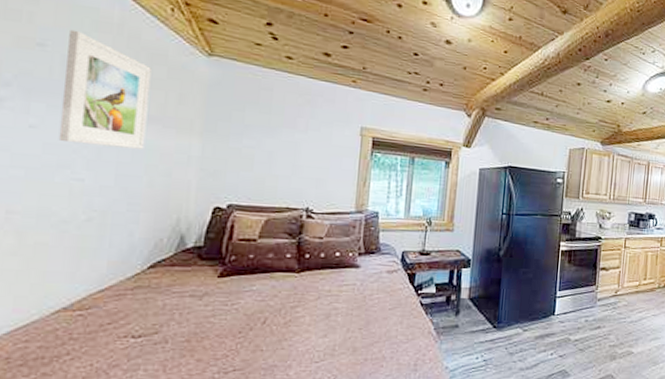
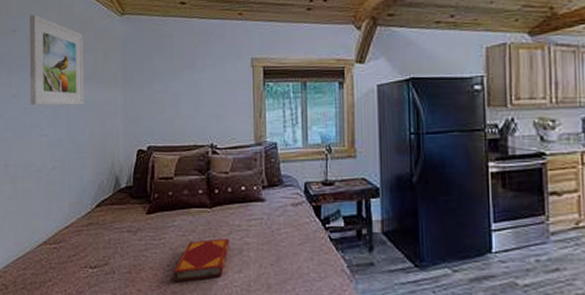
hardback book: none [246,303,316,349] -> present [174,238,229,282]

